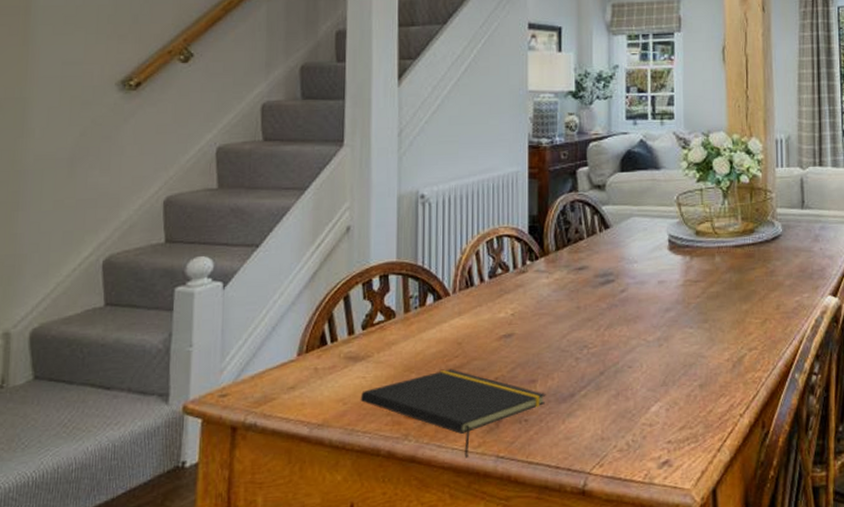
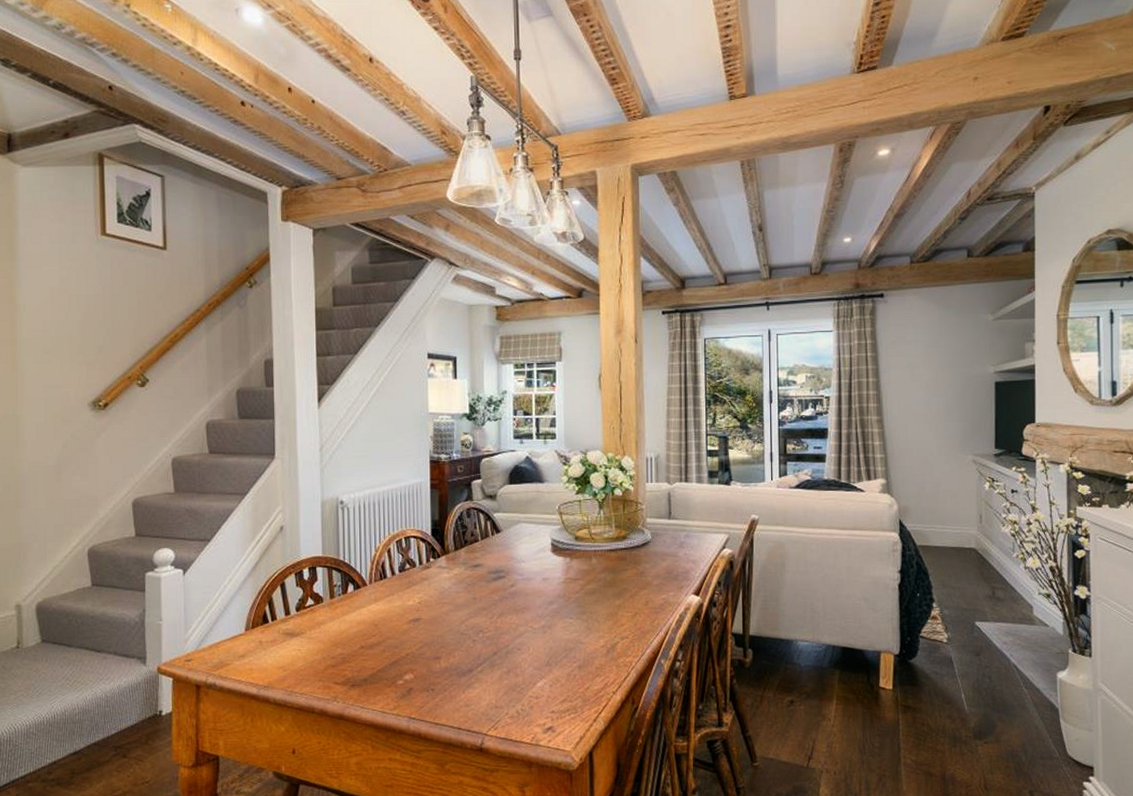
notepad: present [360,369,546,458] -> none [297,645,449,718]

